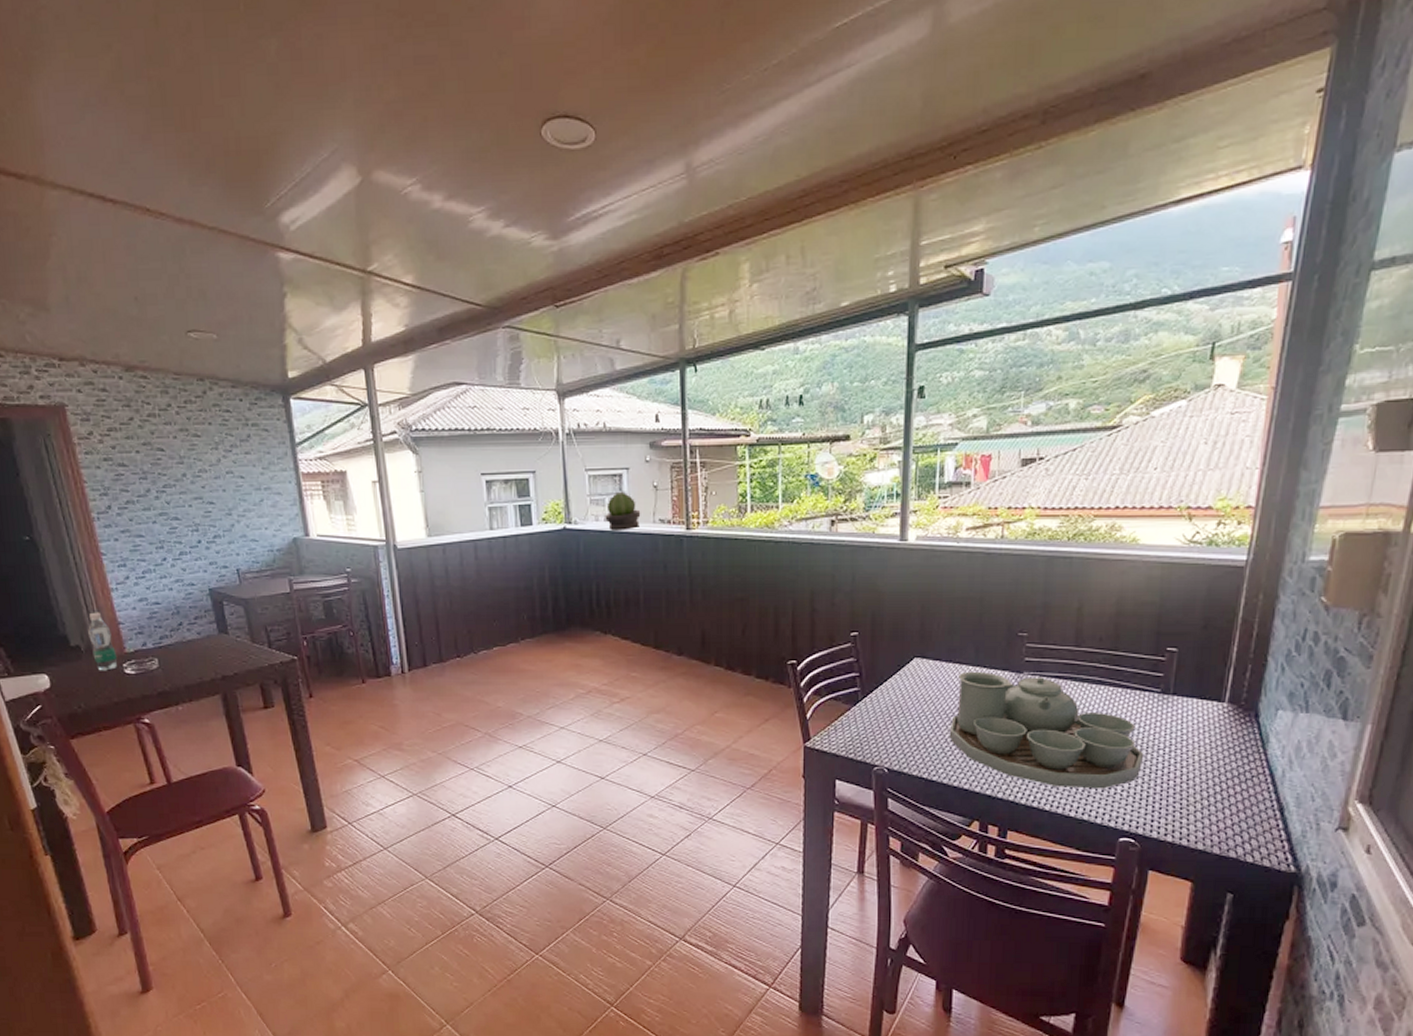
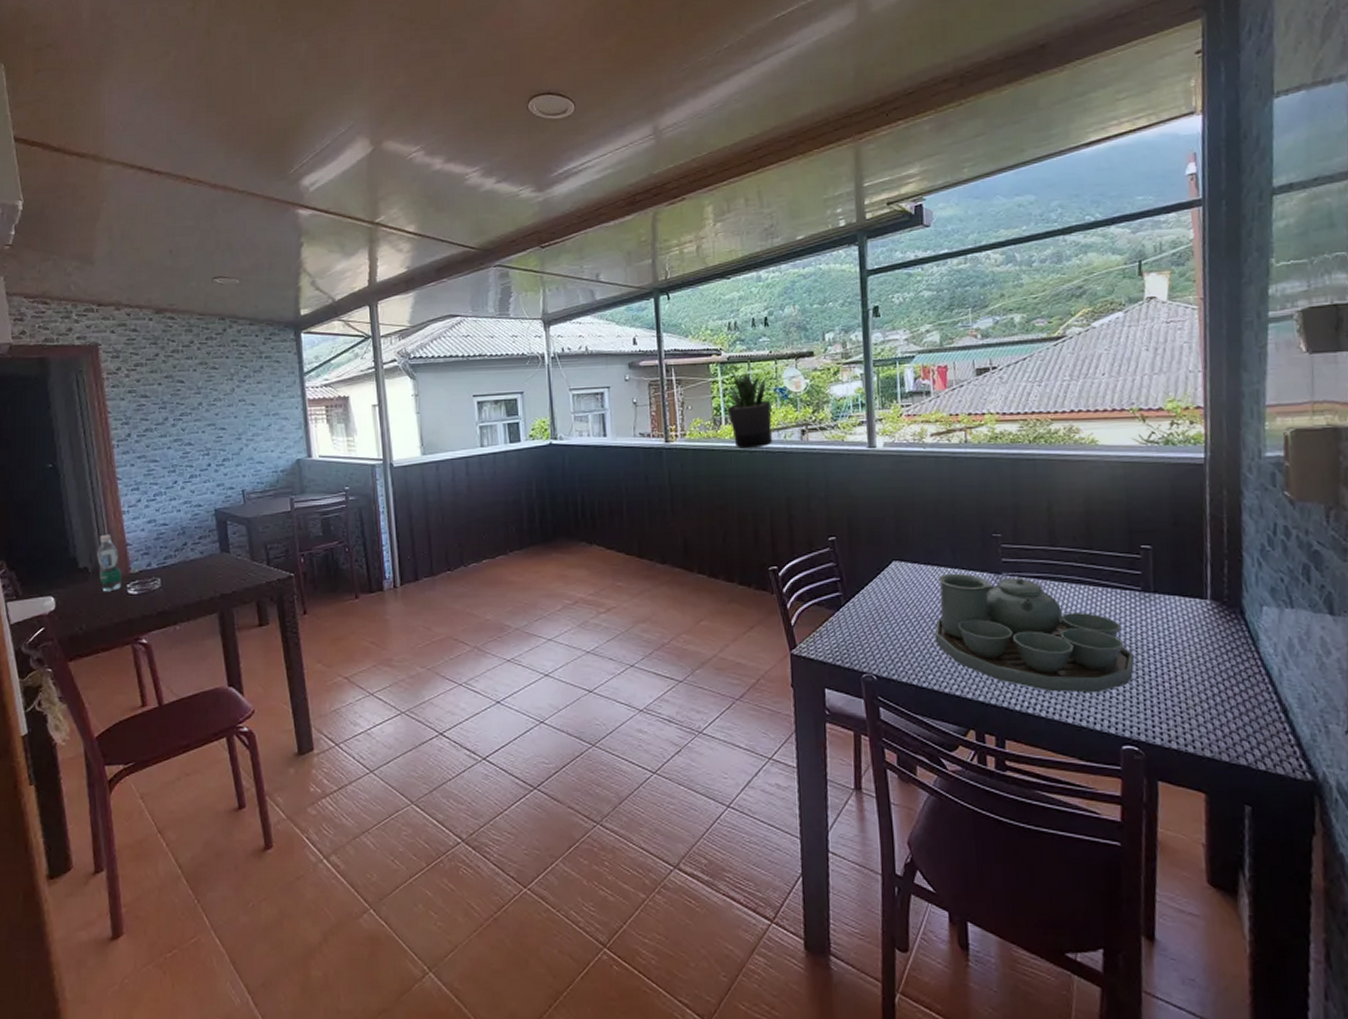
cactus: present [605,491,641,531] -> none [588,408,622,445]
planter: none [753,452,801,540] -> present [727,369,773,450]

